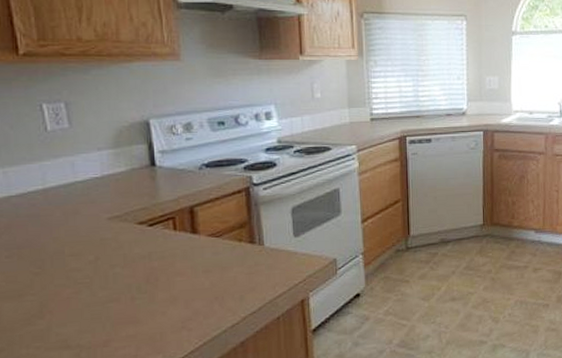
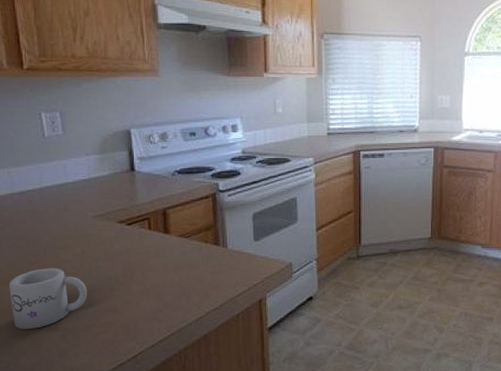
mug: none [9,278,103,350] -> present [9,268,87,329]

